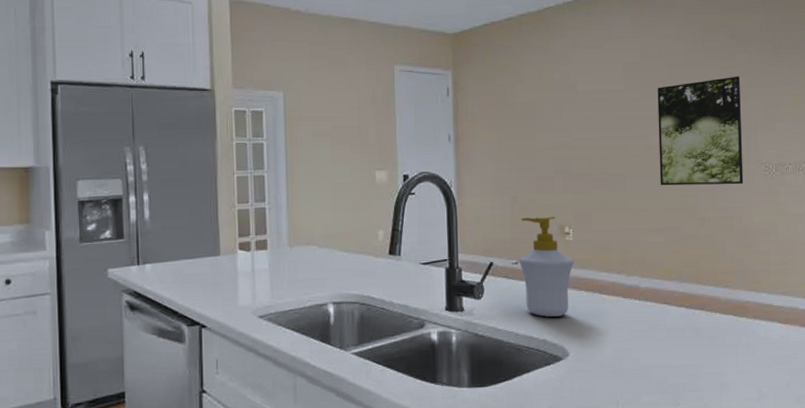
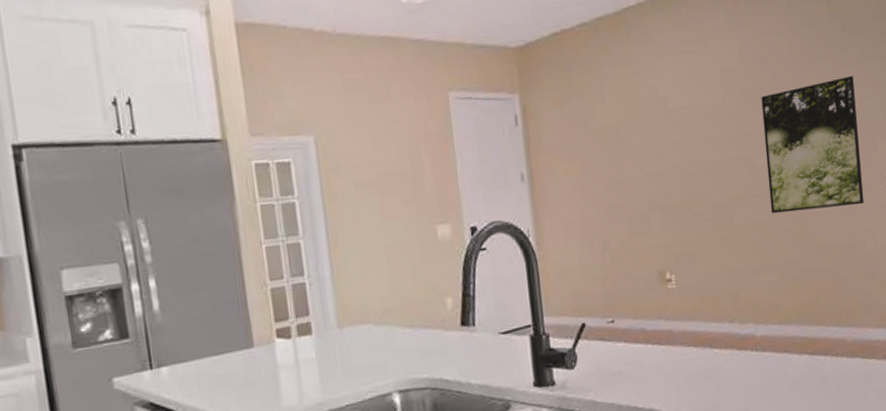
soap bottle: present [518,216,575,317] -> none [614,261,680,382]

